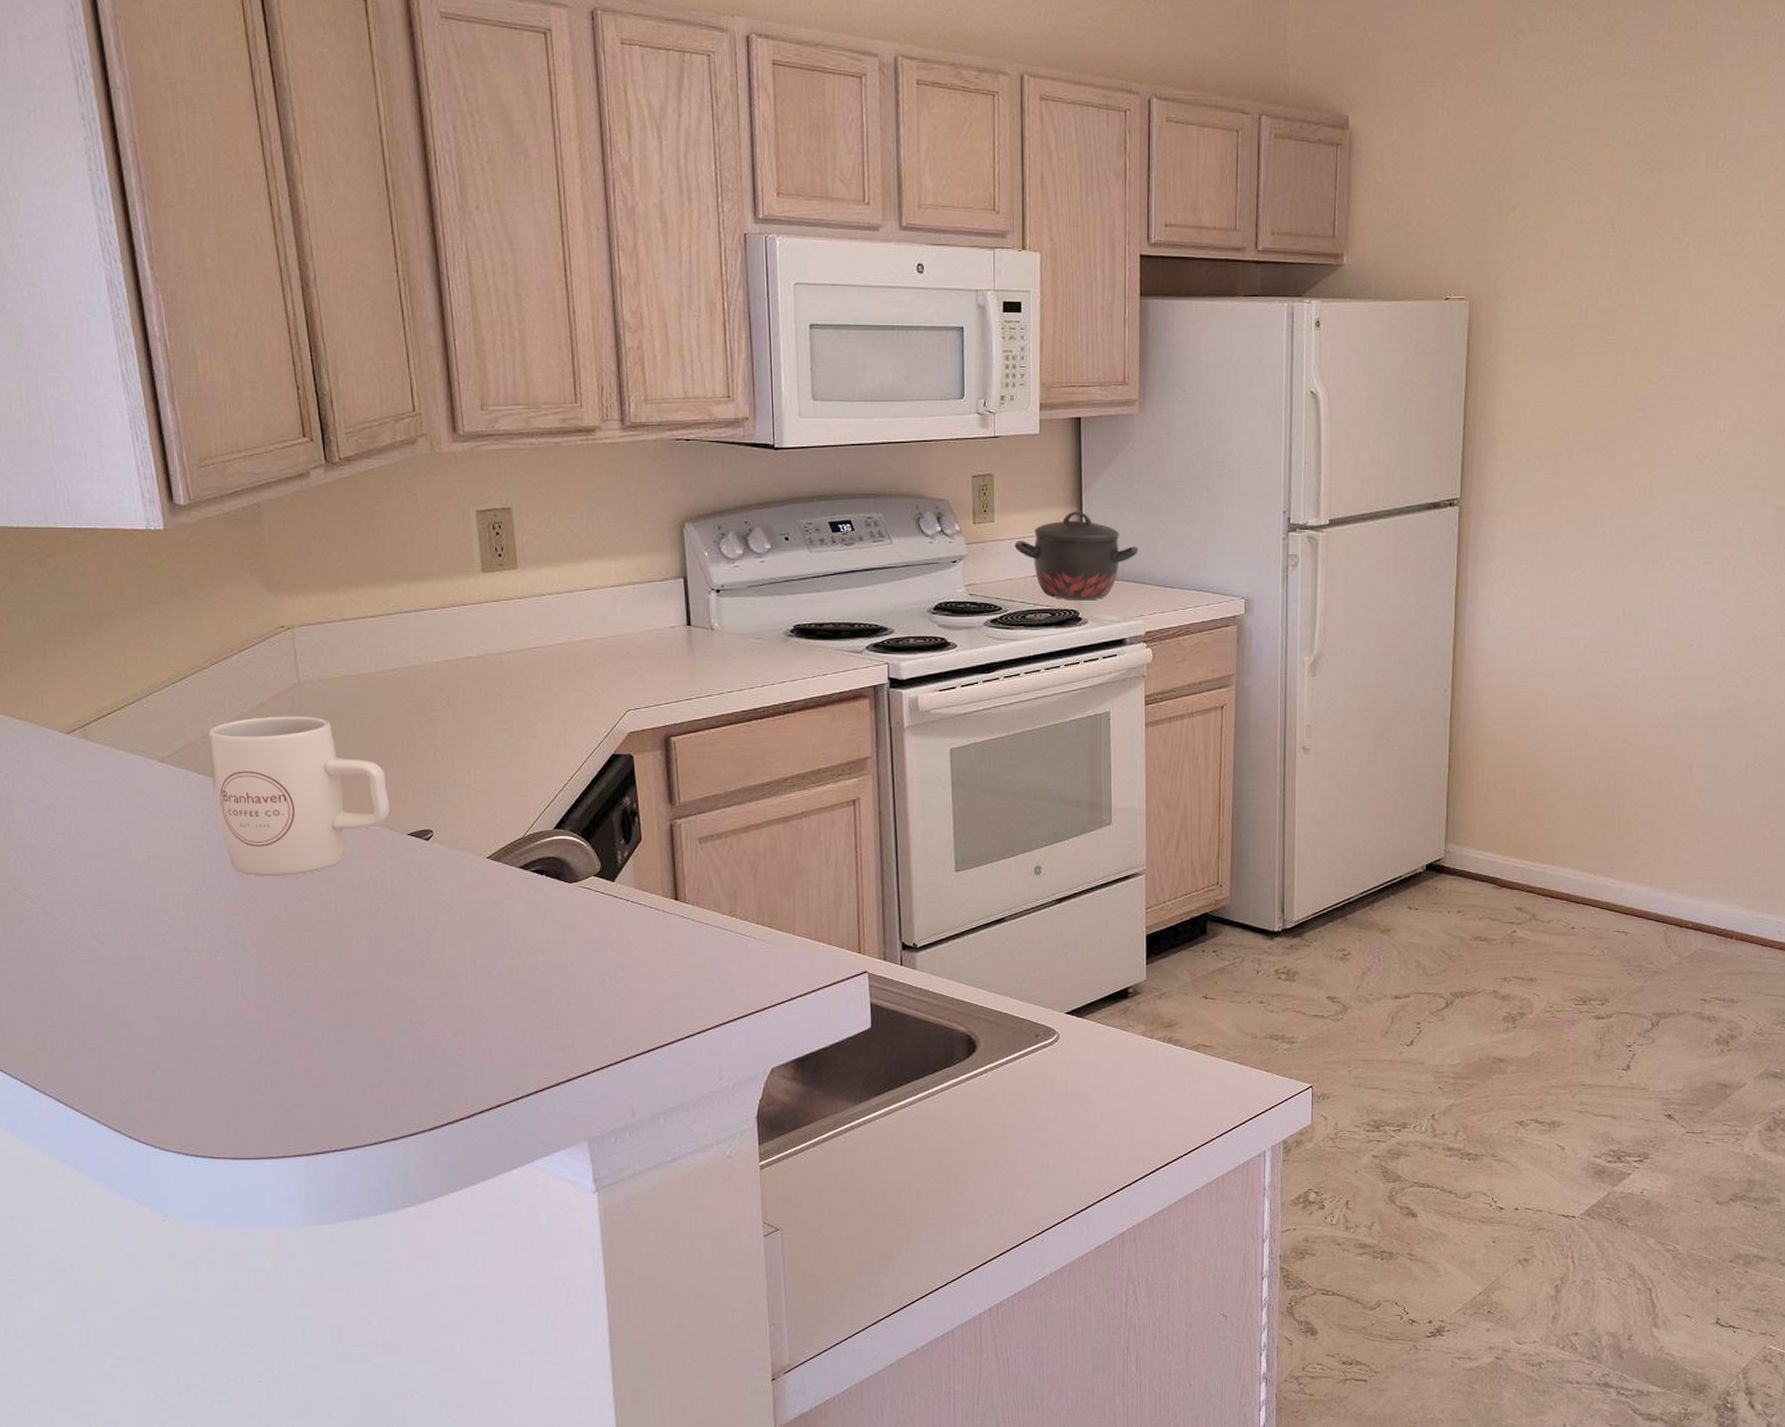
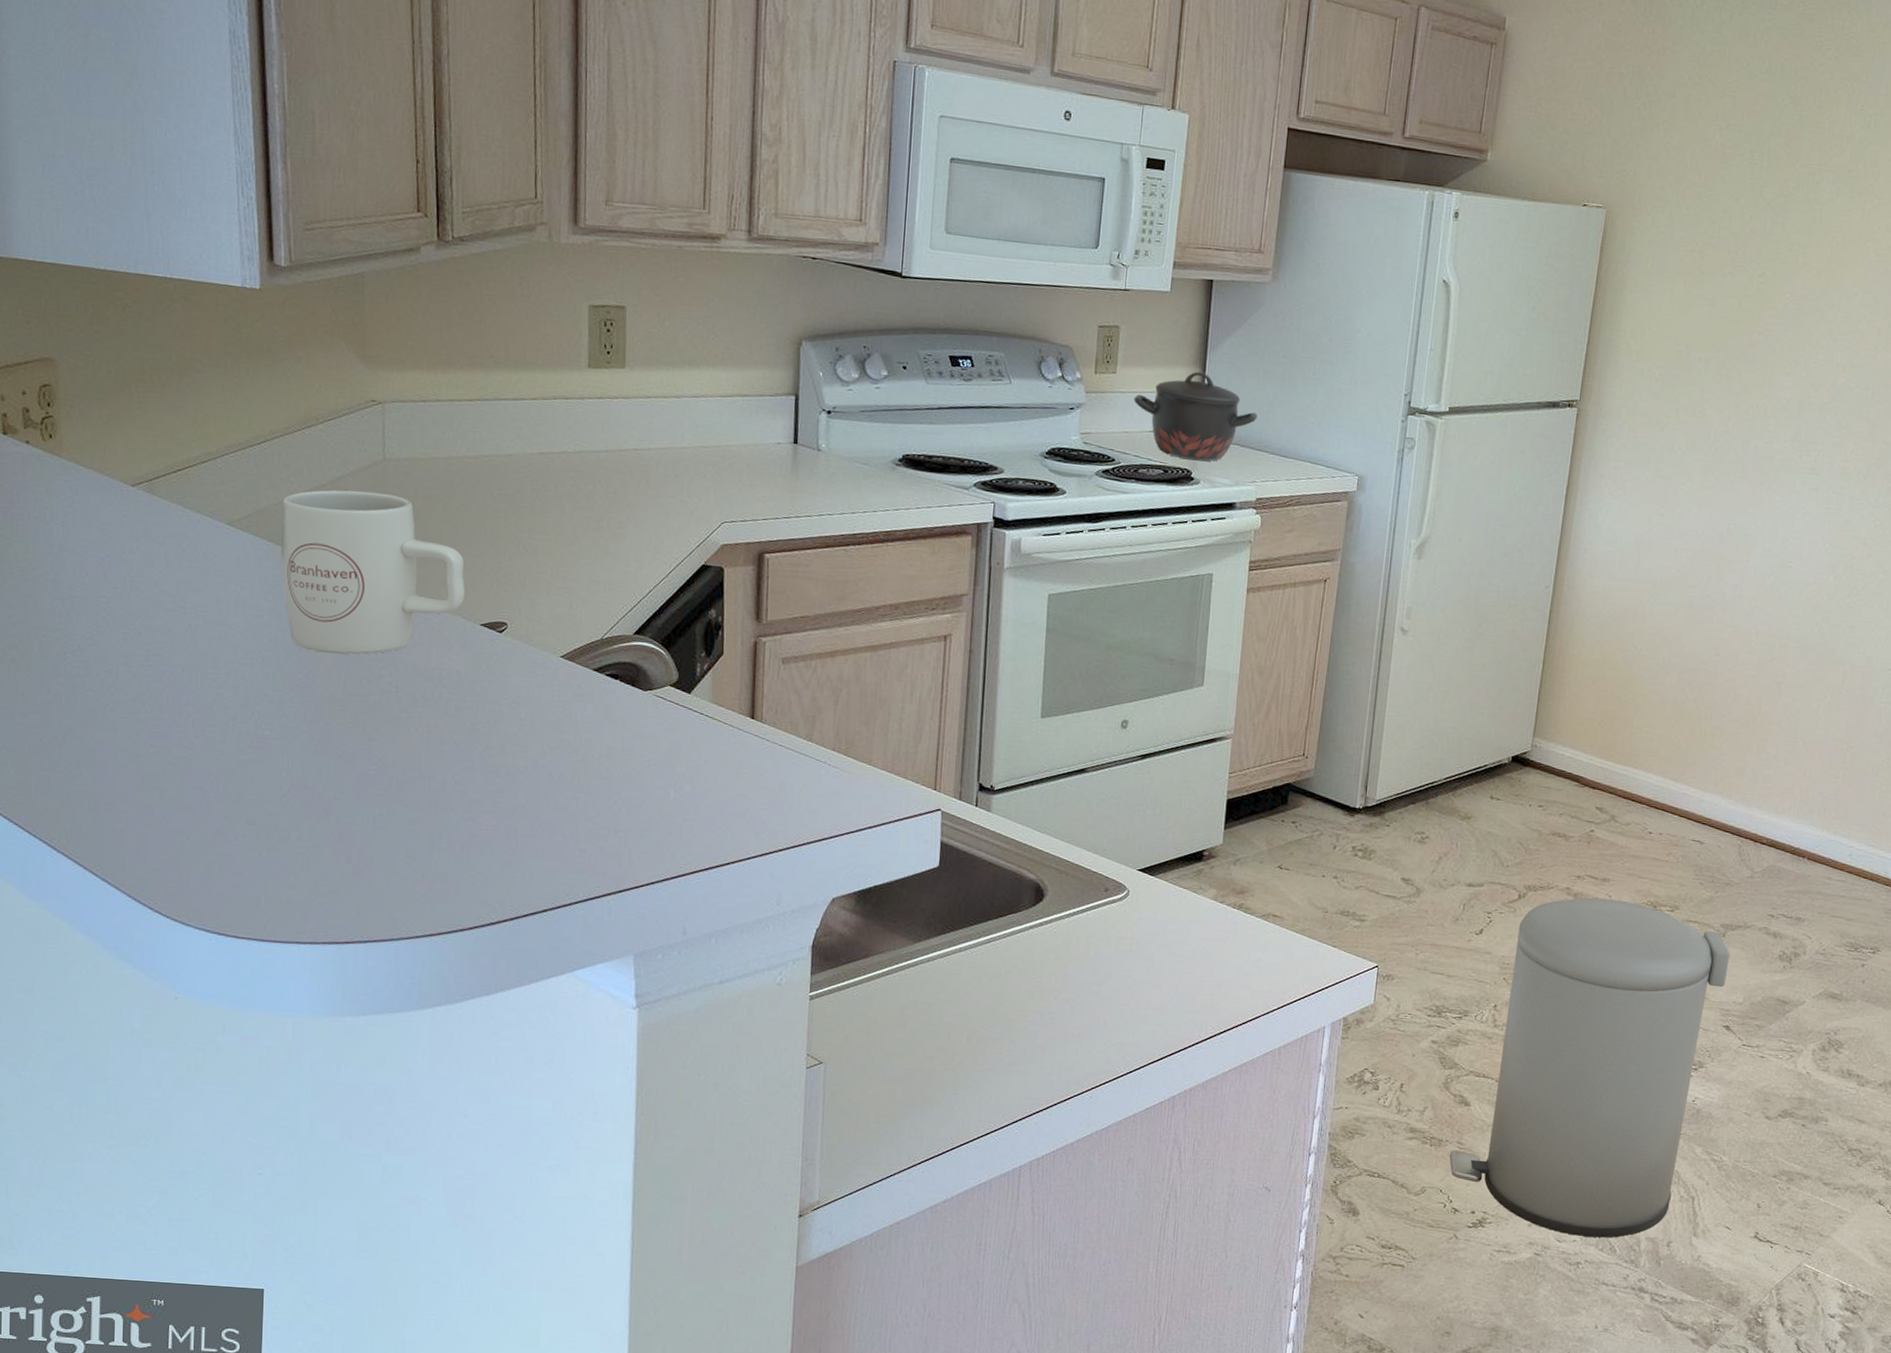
pedal bin: none [1401,998,1665,1337] -> present [1449,897,1730,1238]

